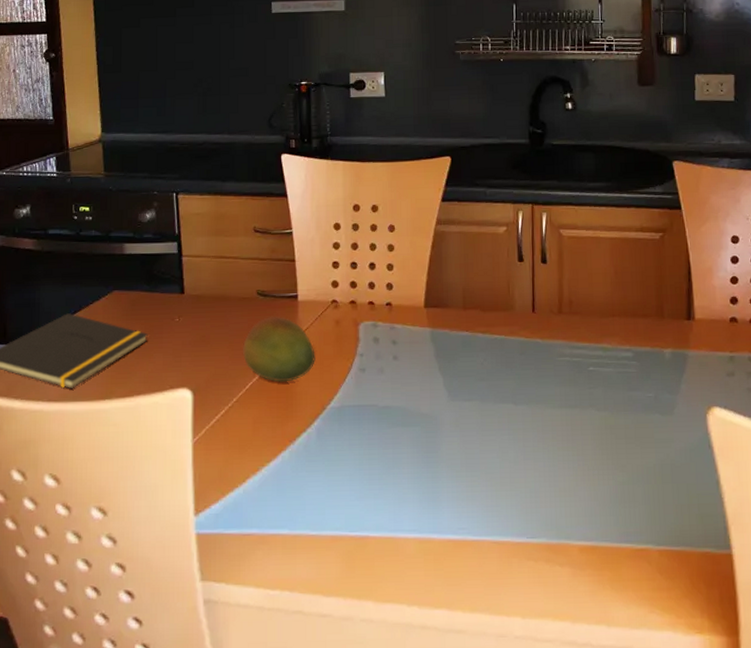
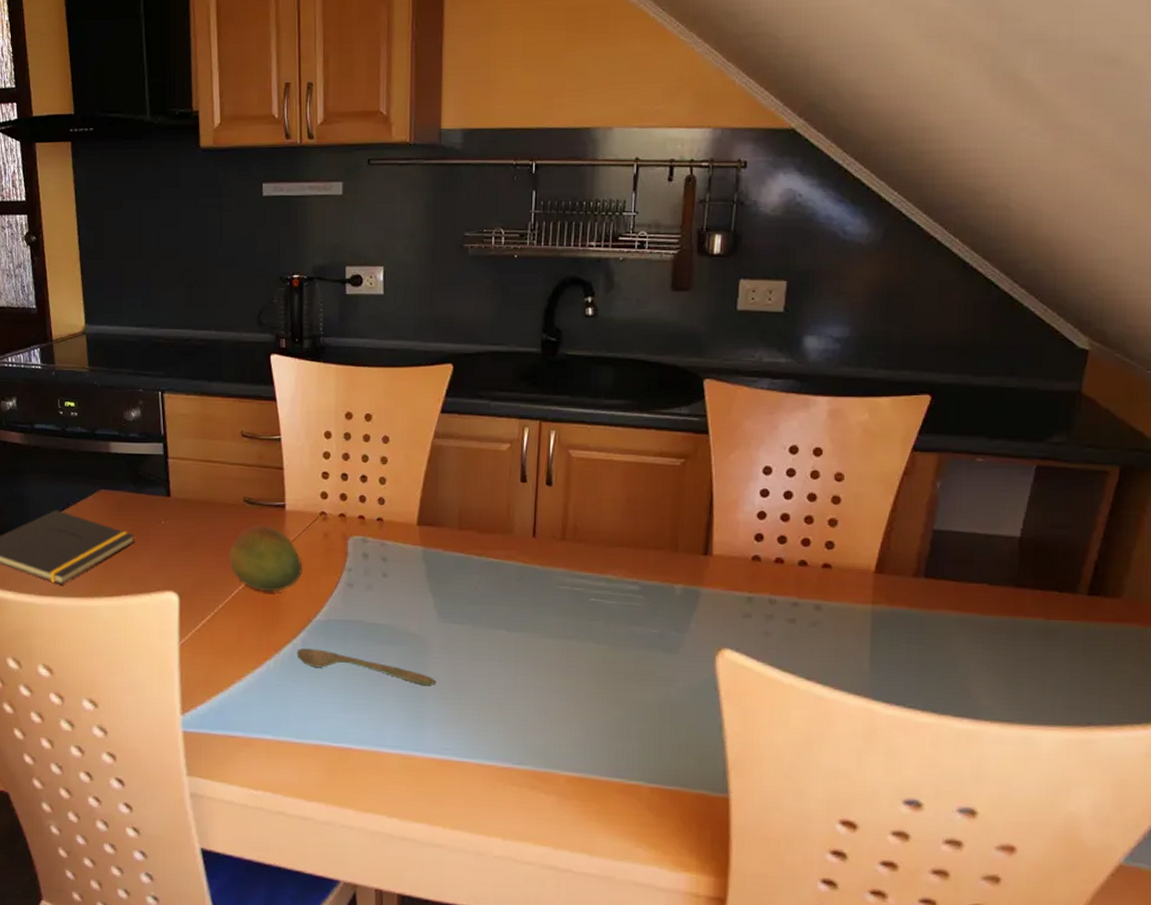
spoon: none [311,436,448,465] -> present [296,648,435,685]

